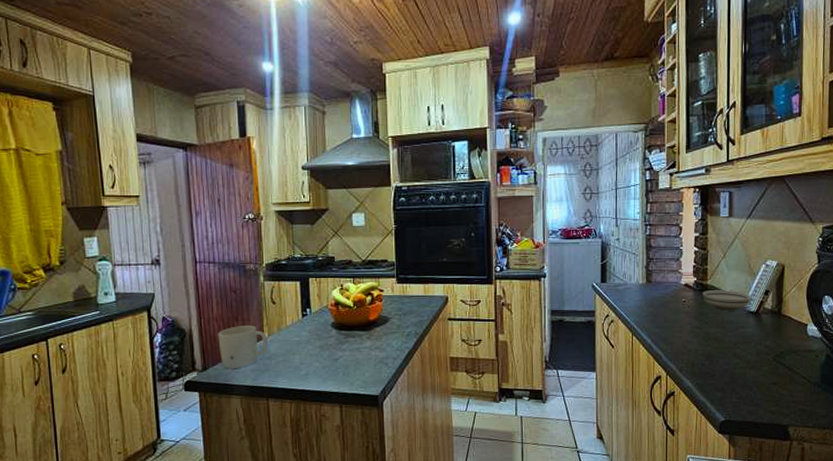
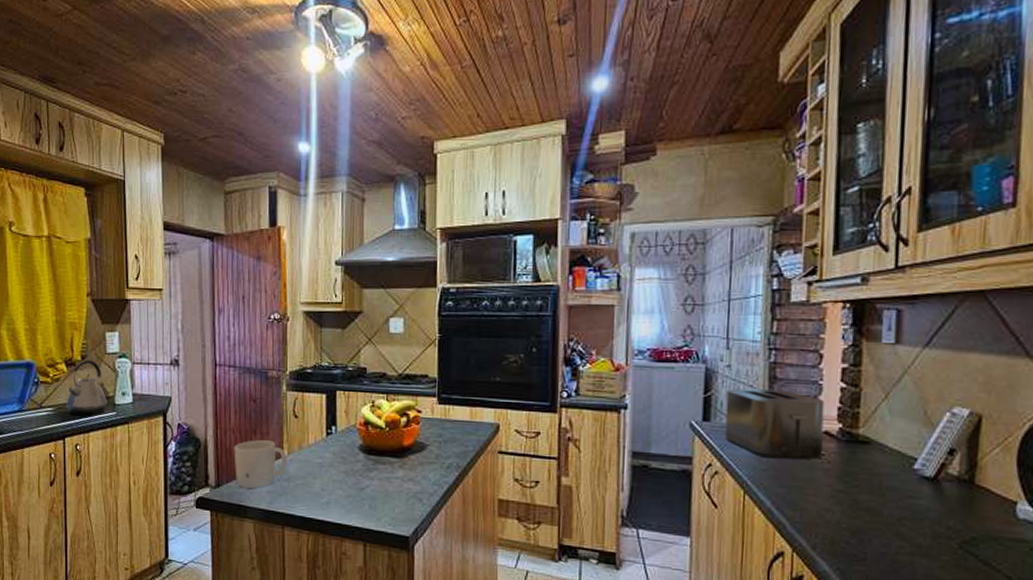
kettle: none [46,265,90,318] -> present [65,360,107,417]
toaster: none [617,255,685,307] -> present [724,388,825,459]
bowl: present [702,290,752,311] -> none [850,442,928,474]

